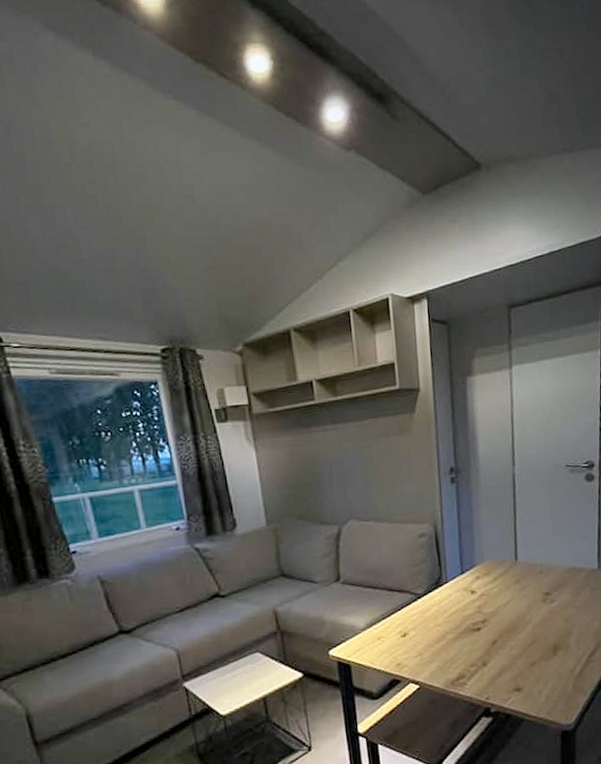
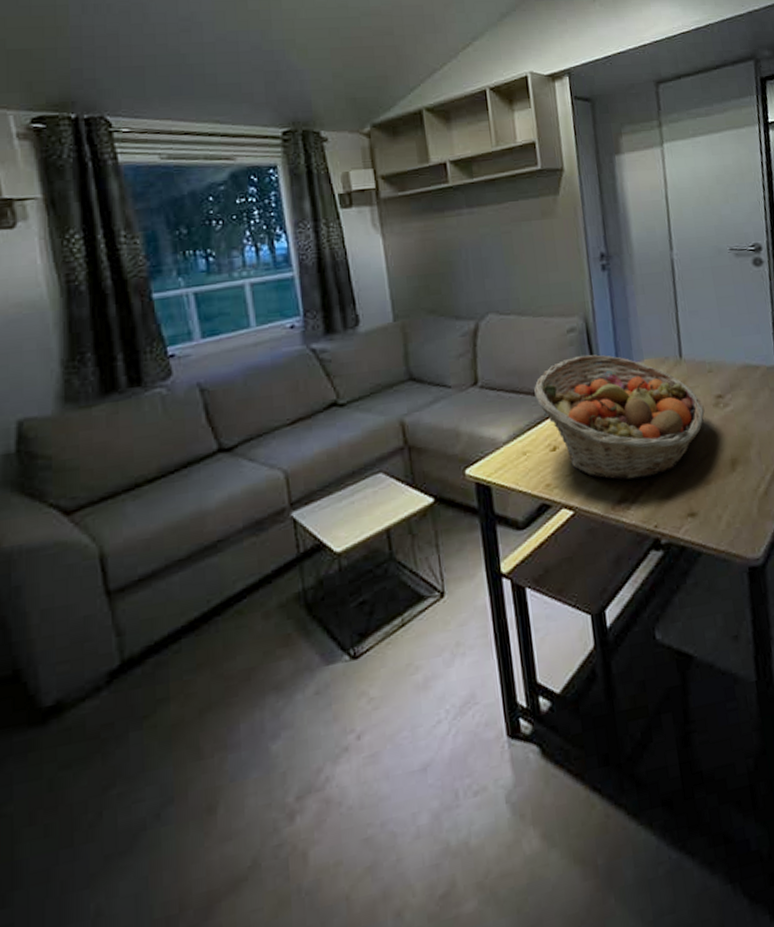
fruit basket: none [388,556,534,661] -> present [534,354,705,480]

